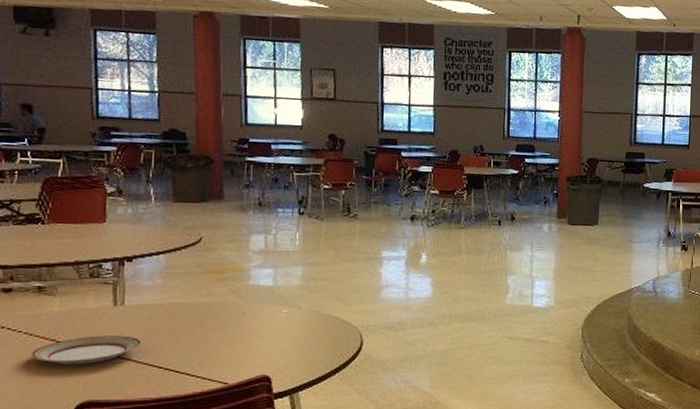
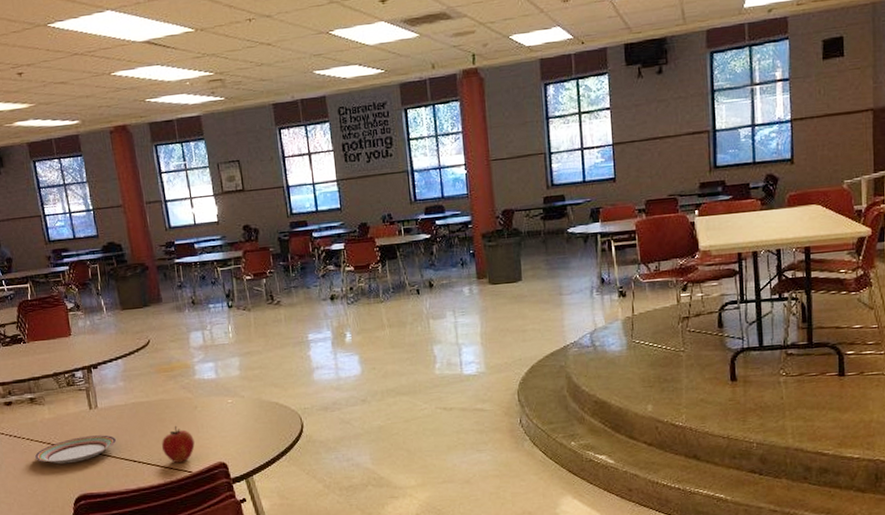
apple: none [196,332,237,372] -> present [161,425,195,463]

